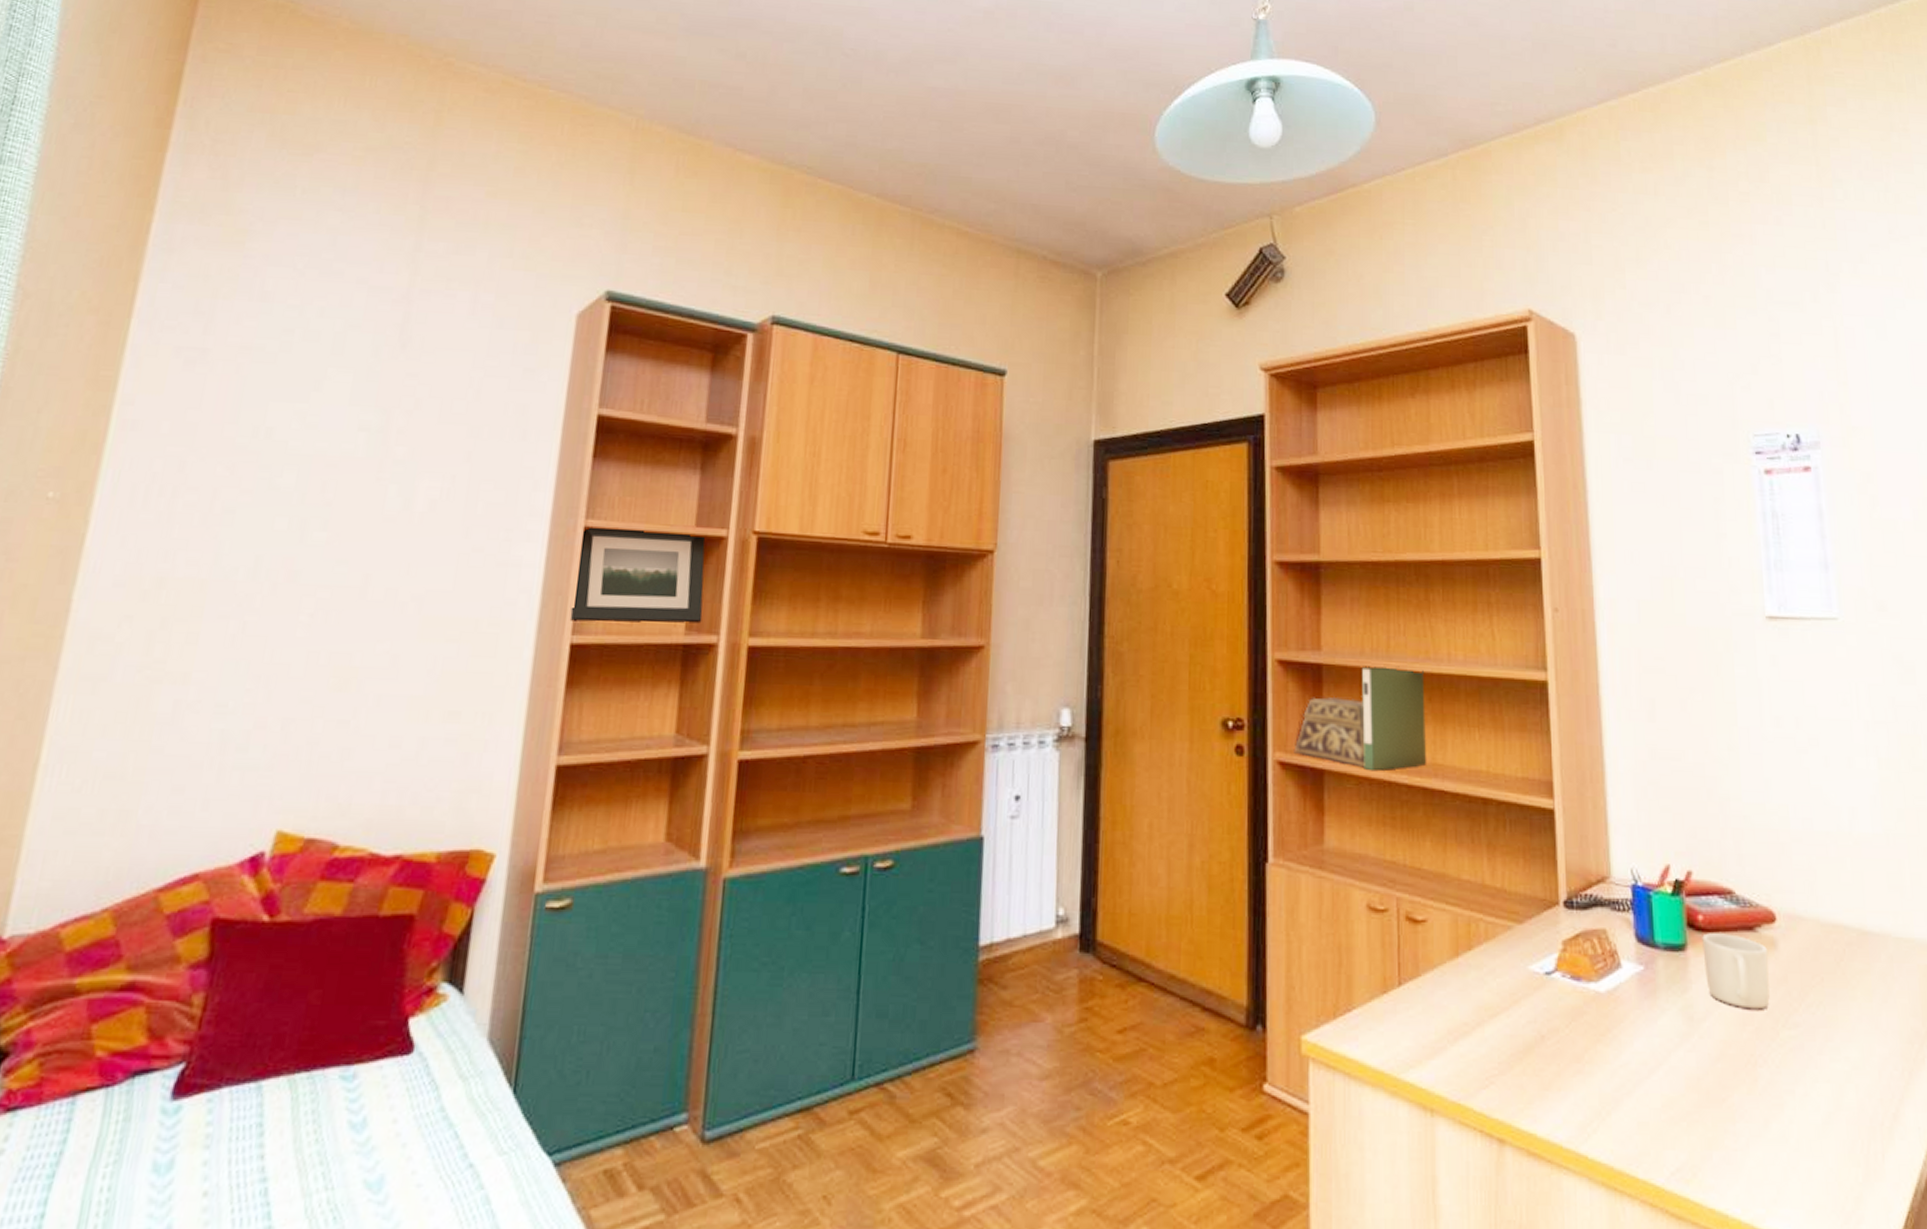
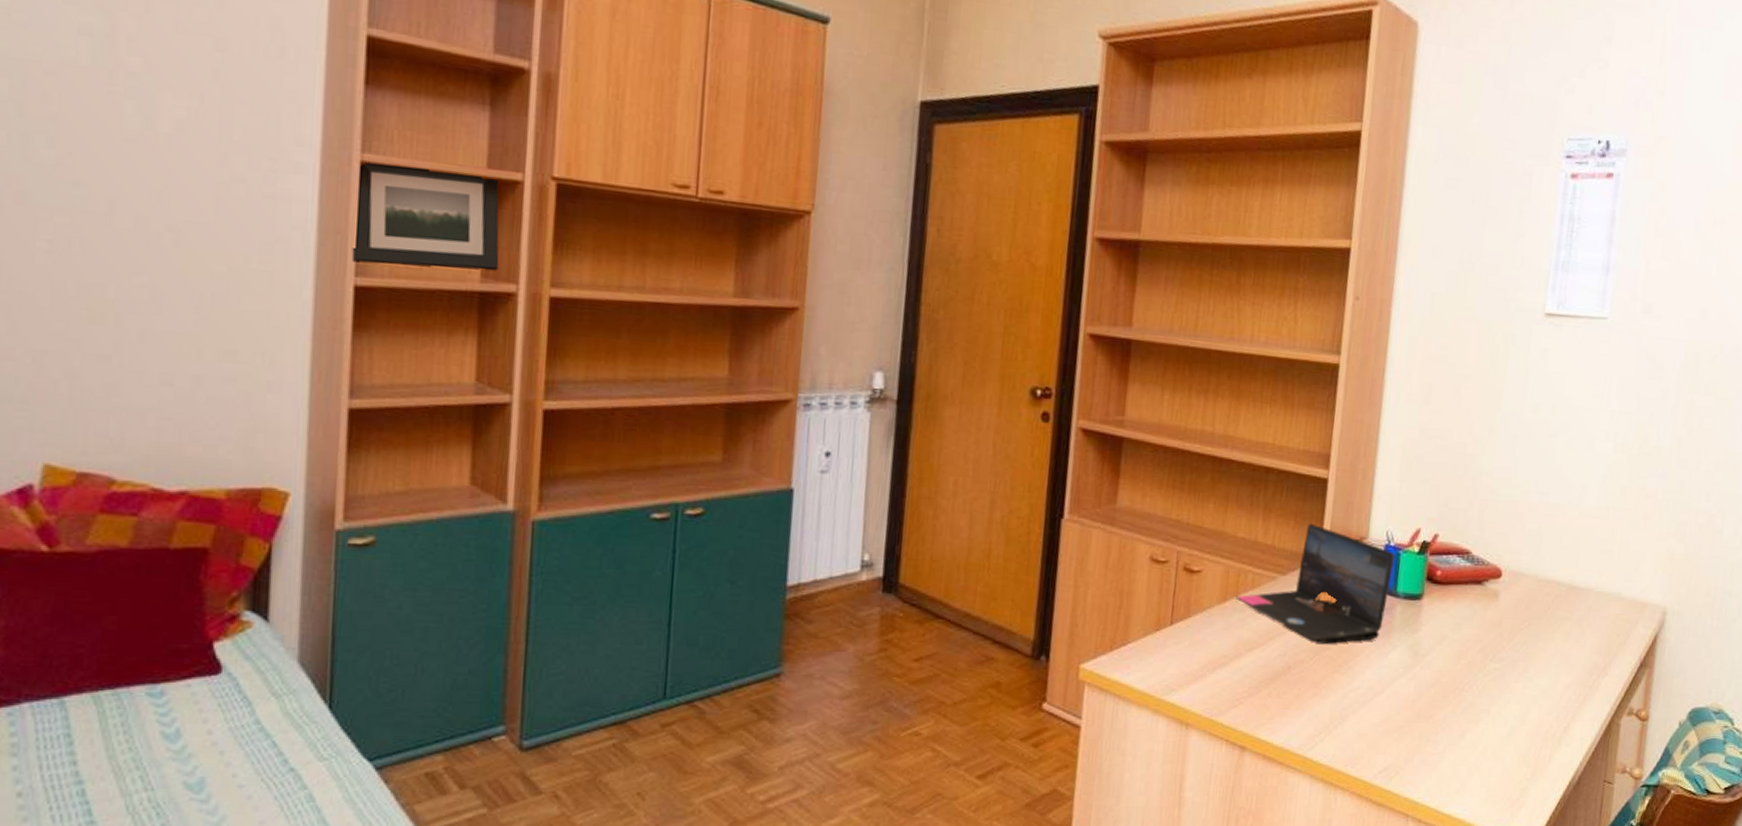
decorative box: present [1293,696,1365,768] -> none [1096,370,1167,437]
binder: present [1361,666,1426,772] -> none [1160,344,1227,441]
laptop: none [1469,861,1646,1007] -> present [1236,523,1396,644]
mug: present [1702,933,1770,1010] -> none [1434,585,1490,648]

